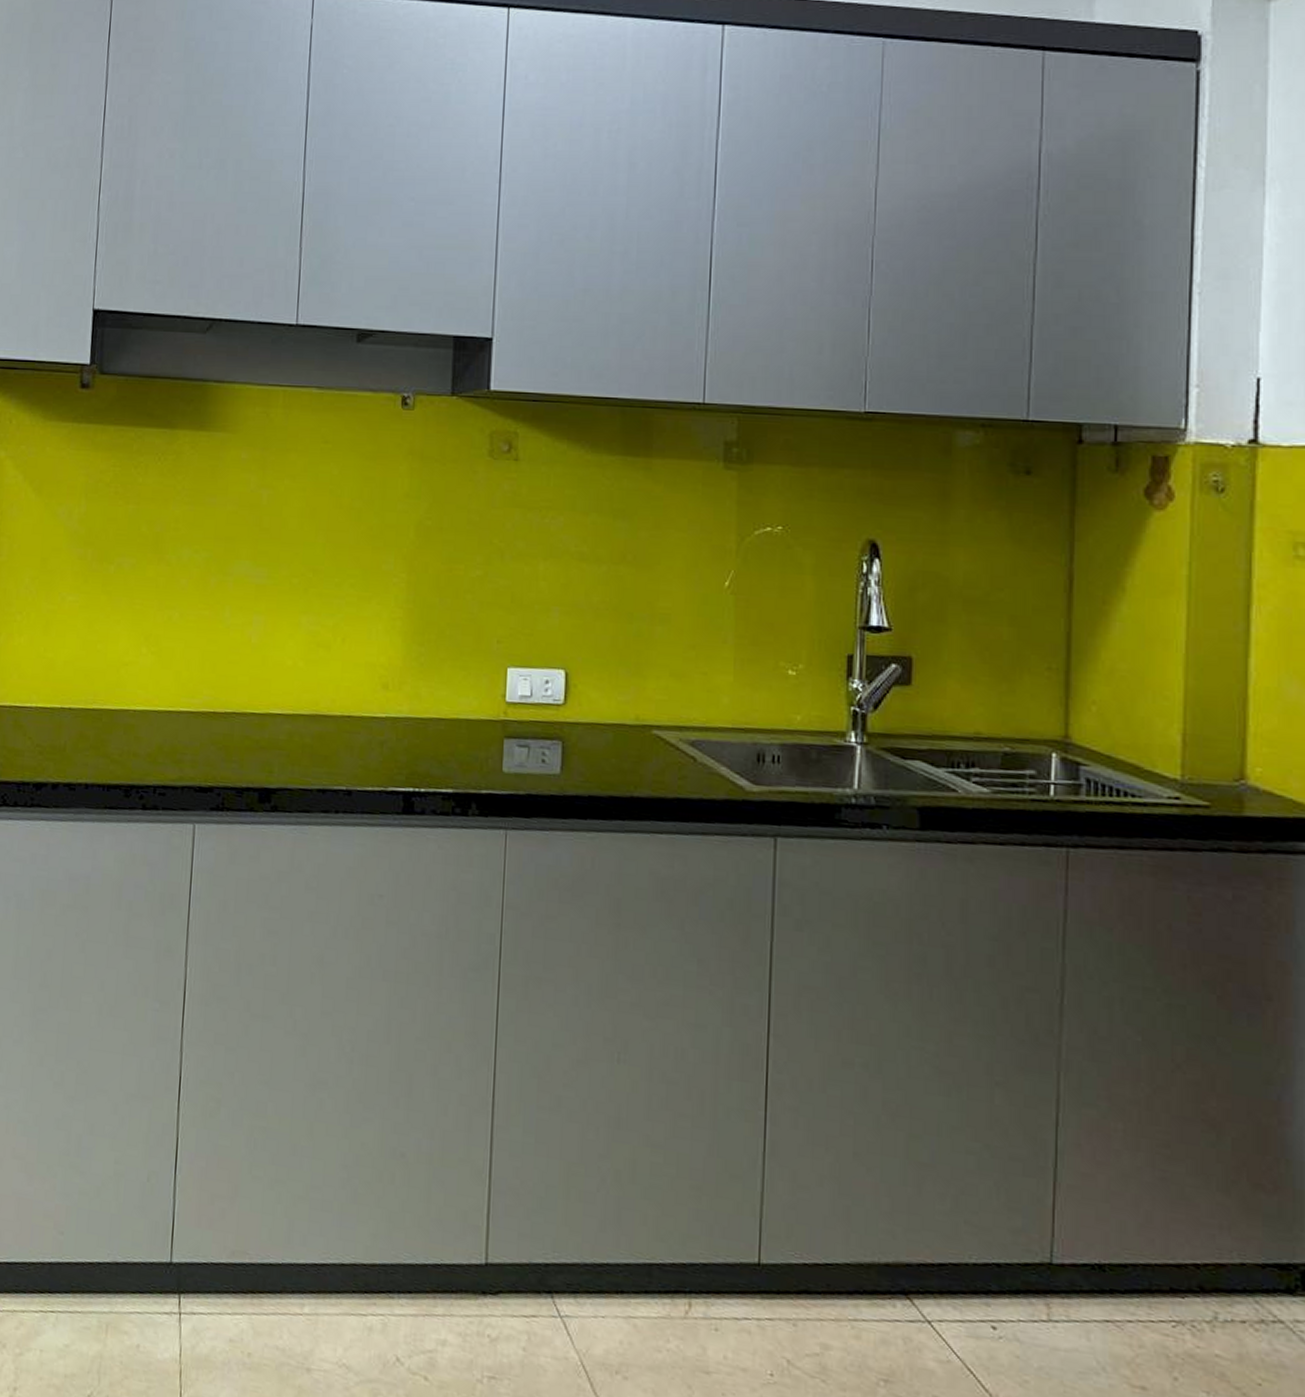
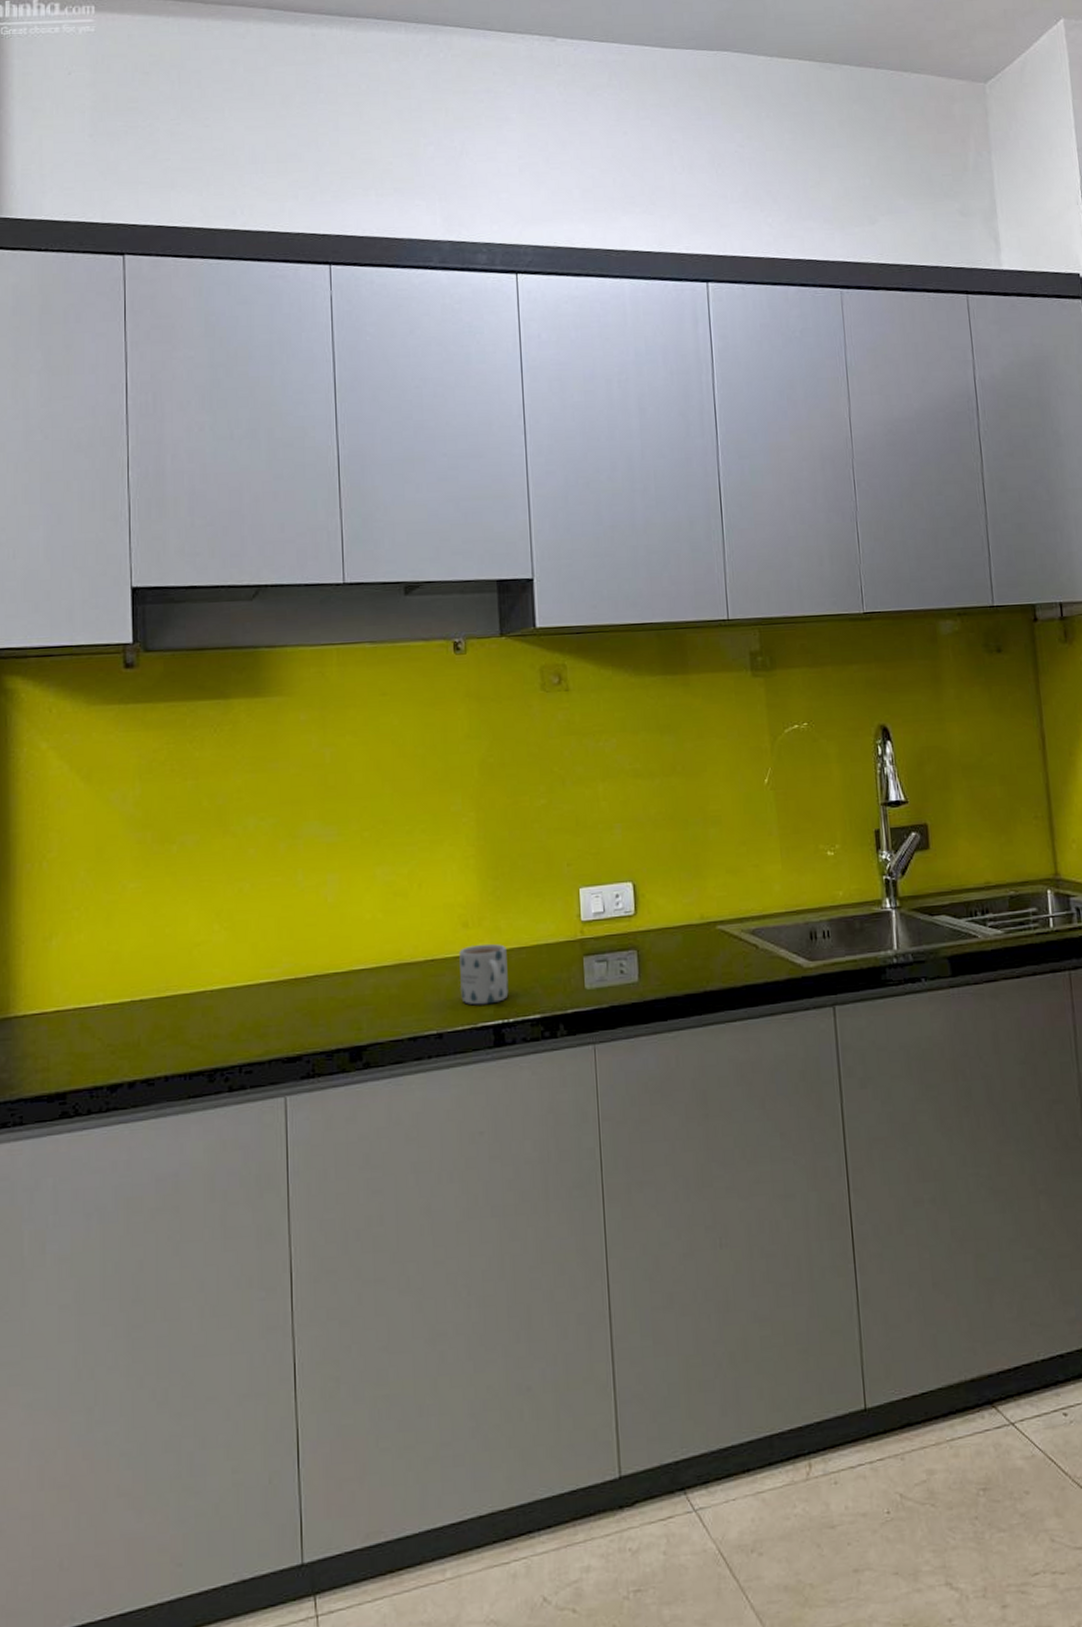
mug: none [374,708,425,770] -> present [459,944,509,1005]

